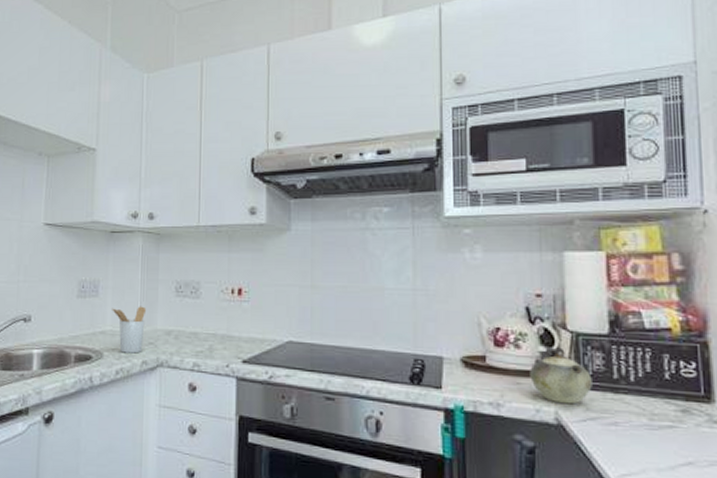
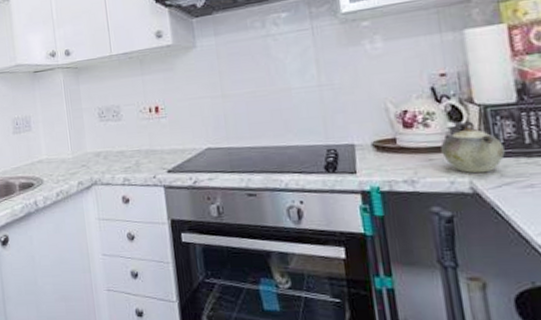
utensil holder: present [112,306,147,354] -> none [45,134,77,177]

